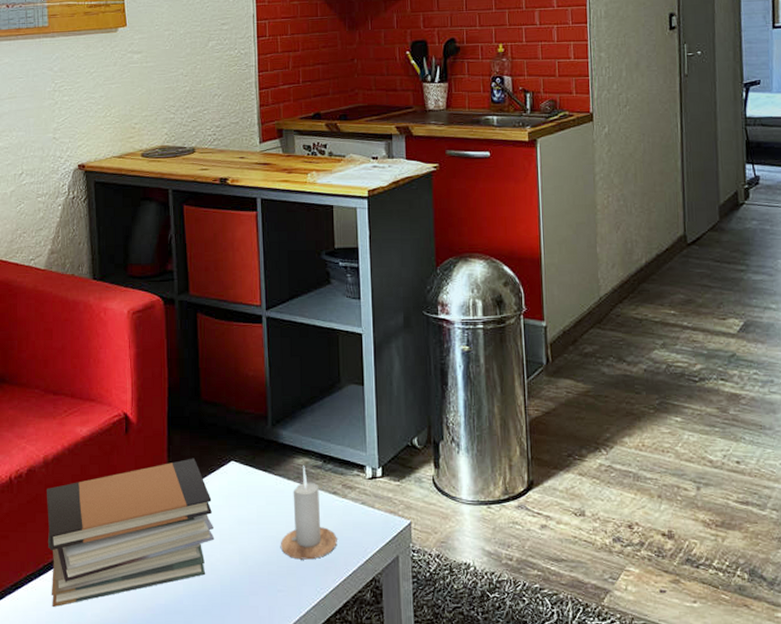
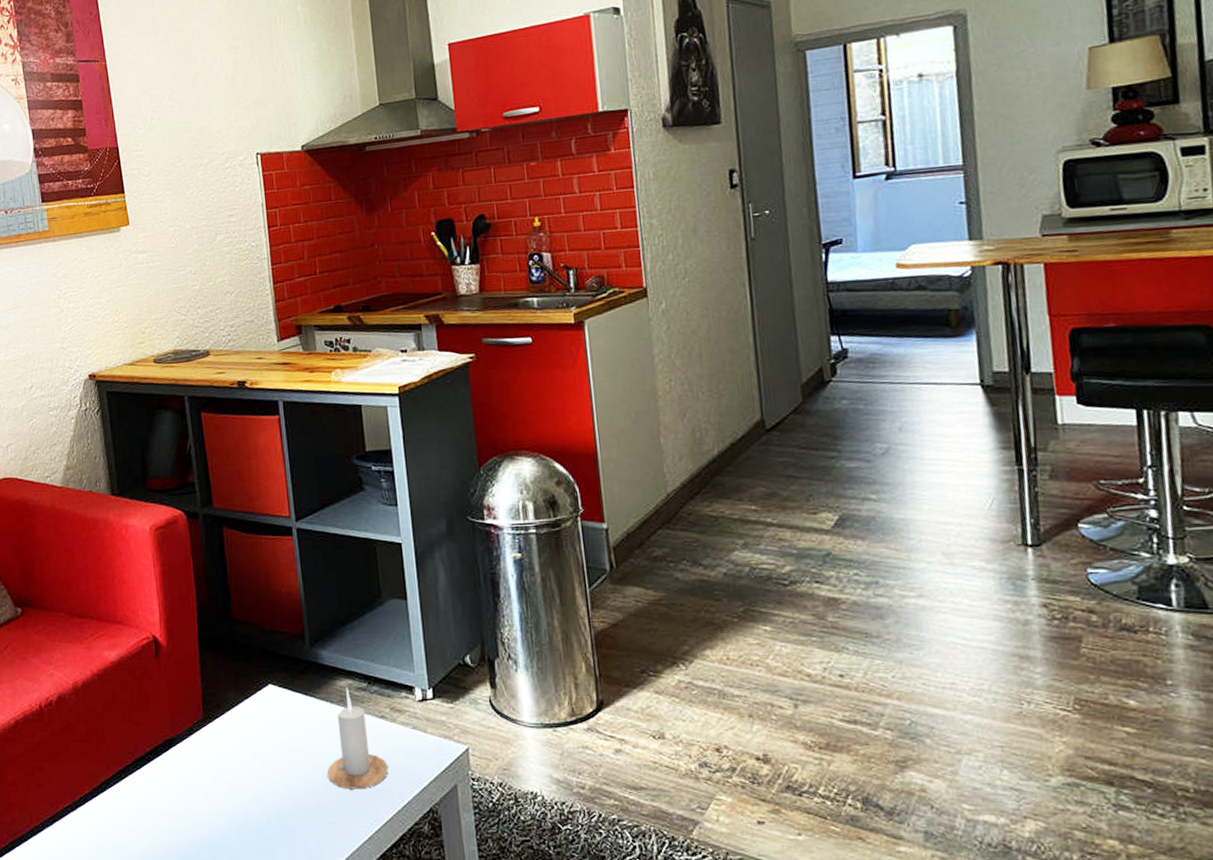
book stack: present [47,458,215,607] -> none [78,682,257,840]

